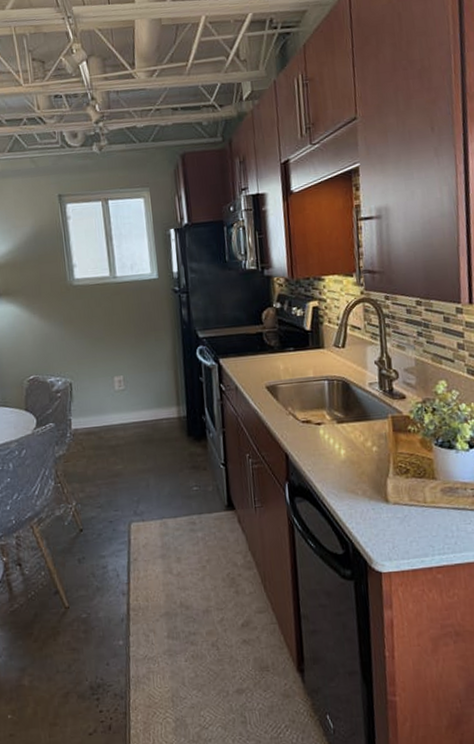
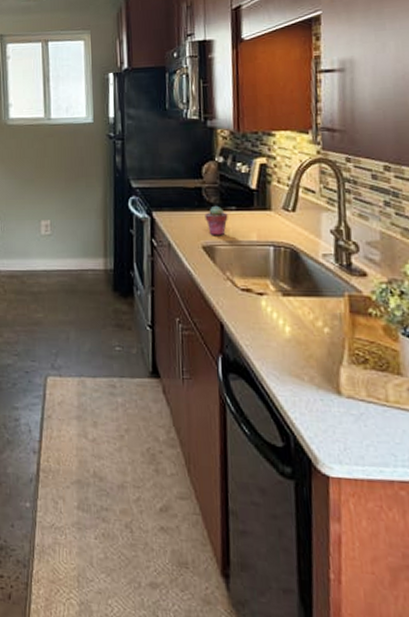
potted succulent: none [266,348,288,376] -> present [205,205,228,236]

